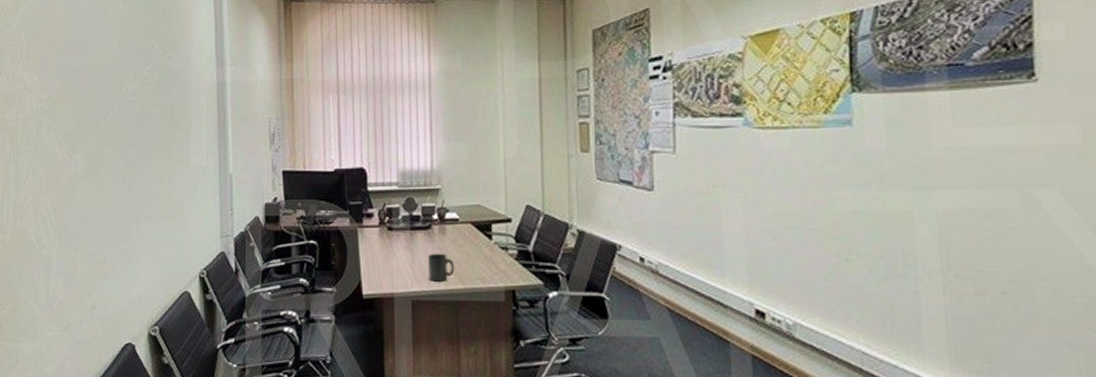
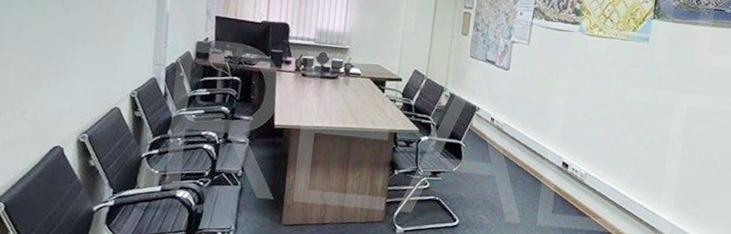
cup: present [428,253,455,282] -> none [330,98,353,121]

